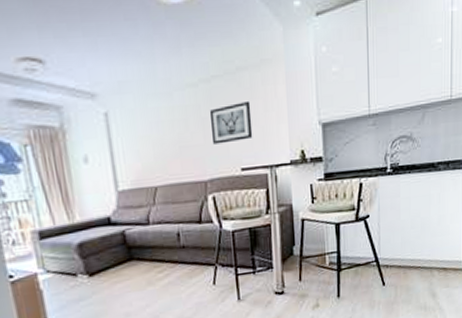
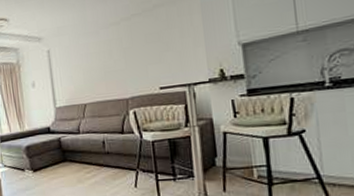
wall art: present [209,100,253,145] -> none [130,30,170,69]

